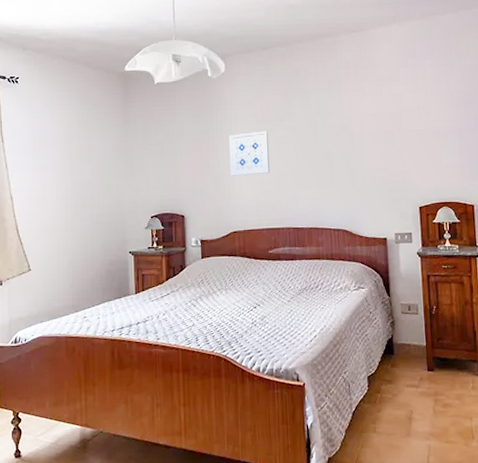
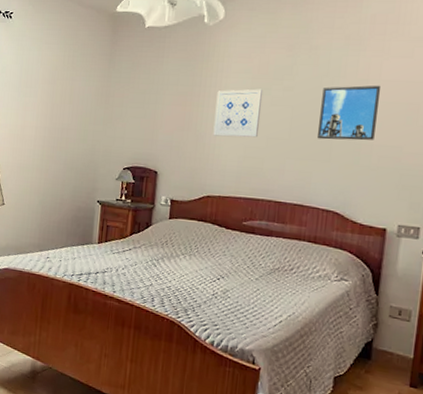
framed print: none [317,118,364,169] -> present [318,85,381,141]

